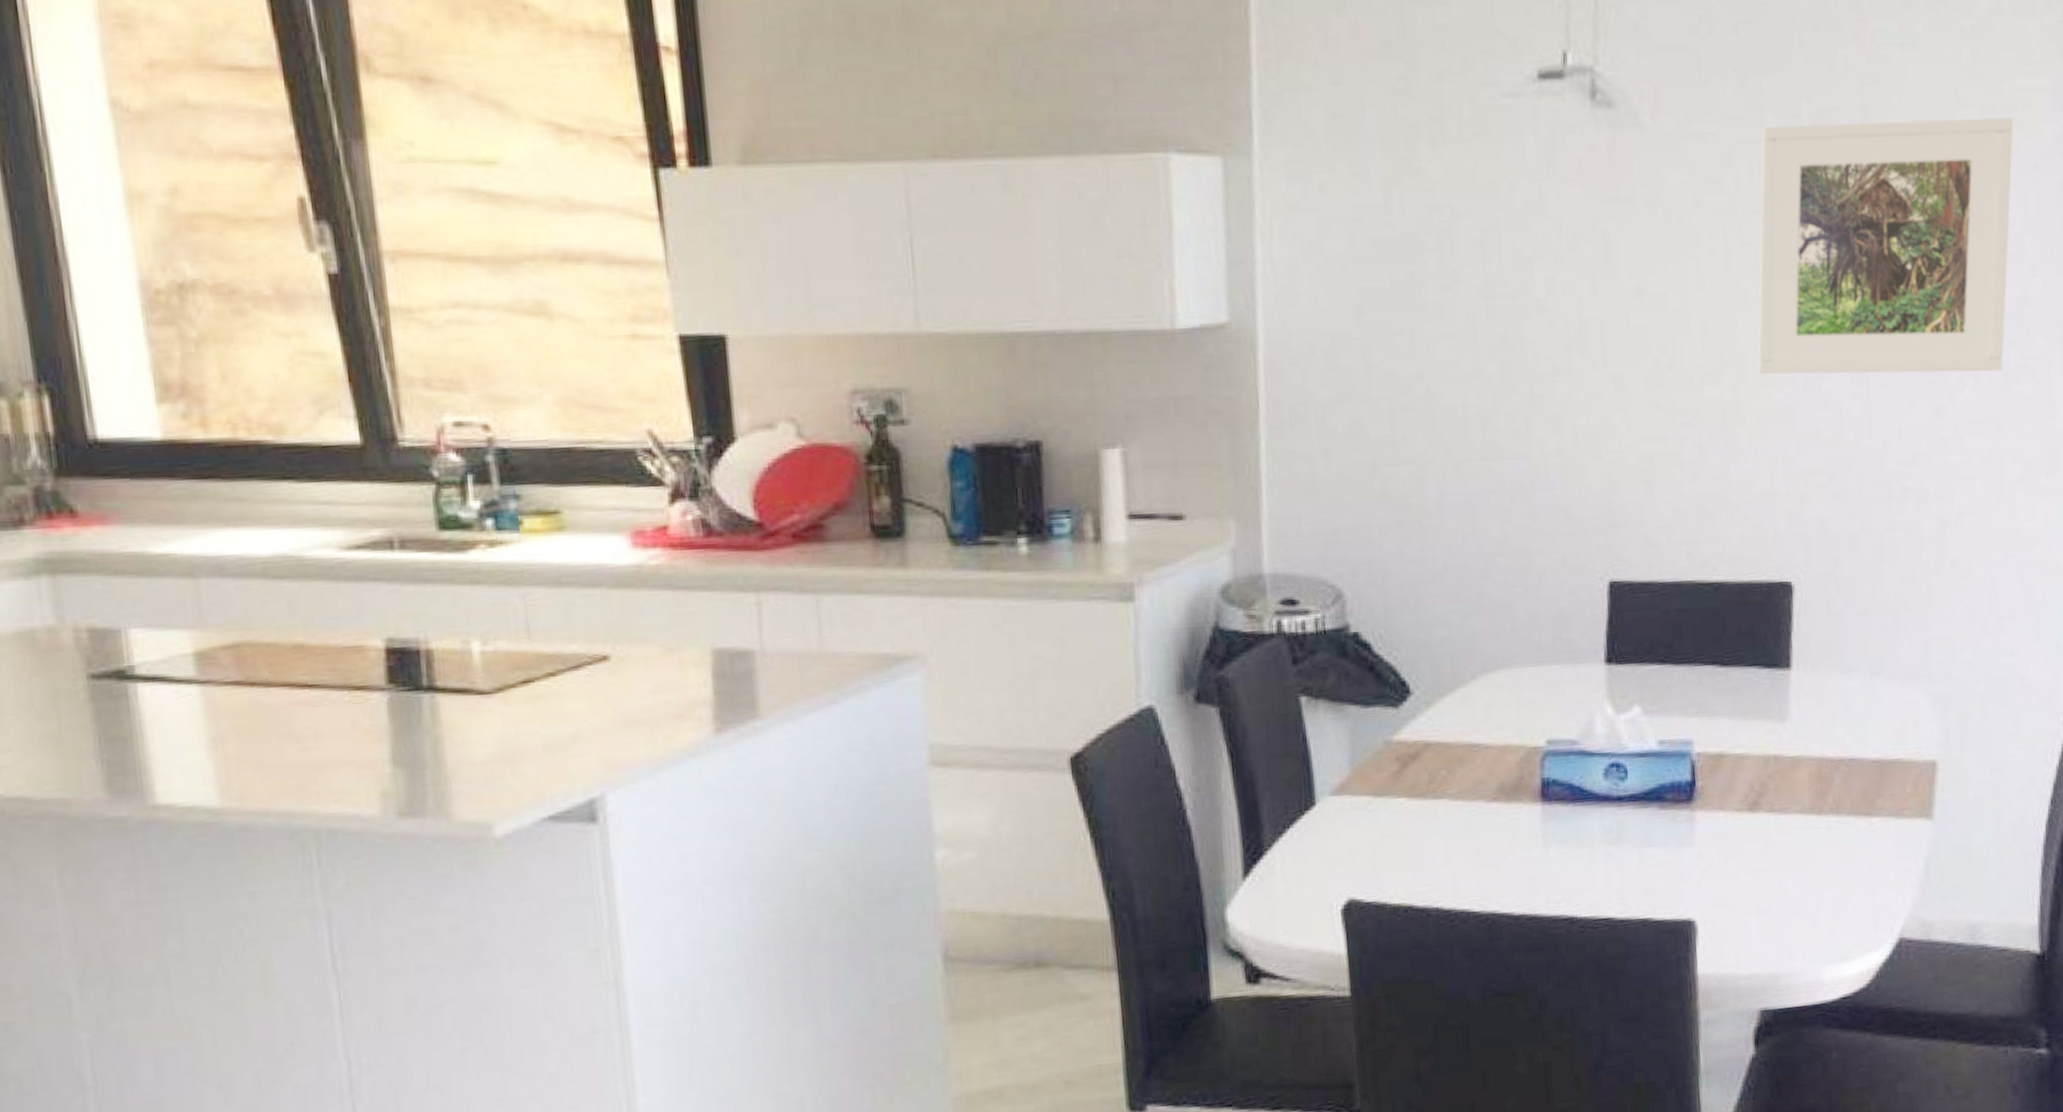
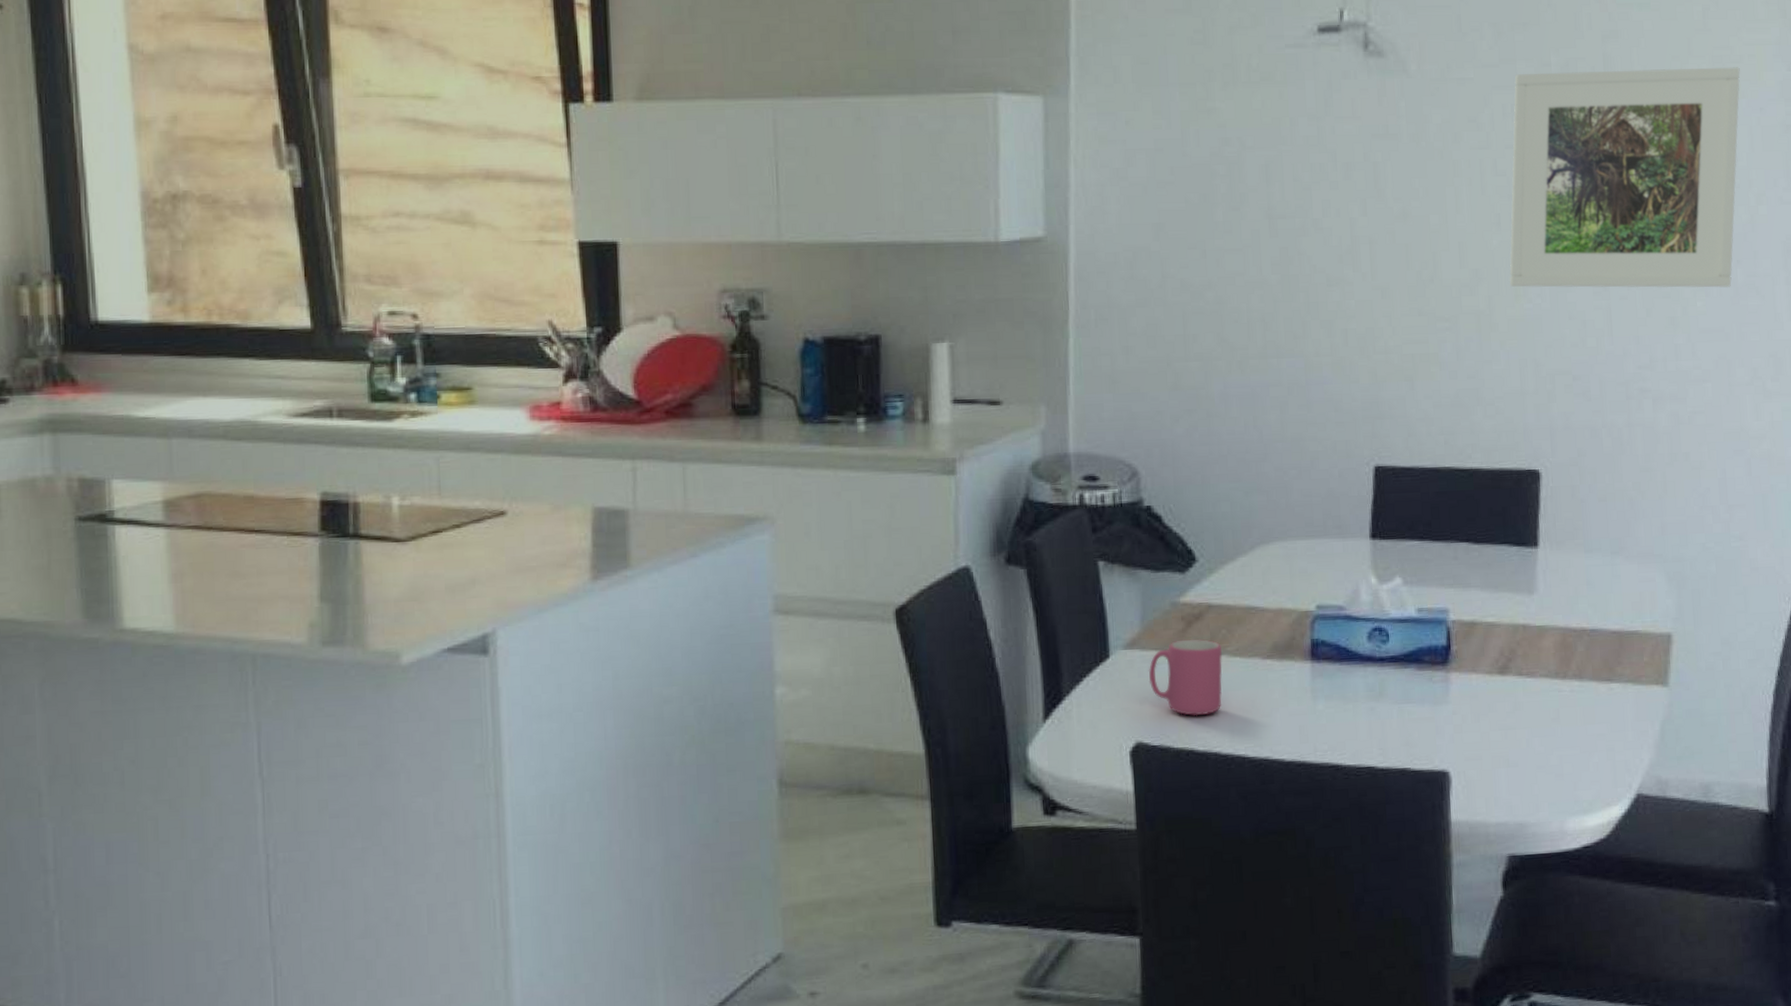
mug: none [1359,781,1444,868] -> present [1148,638,1222,716]

